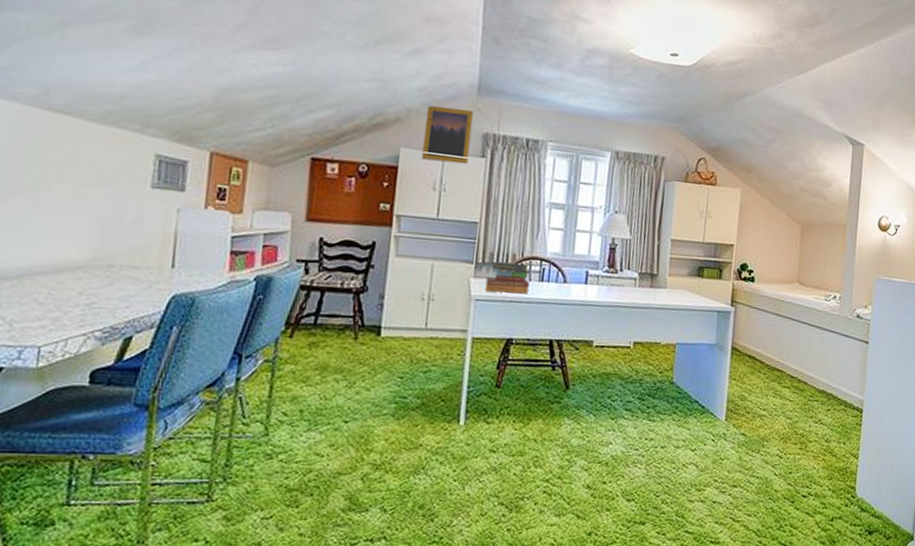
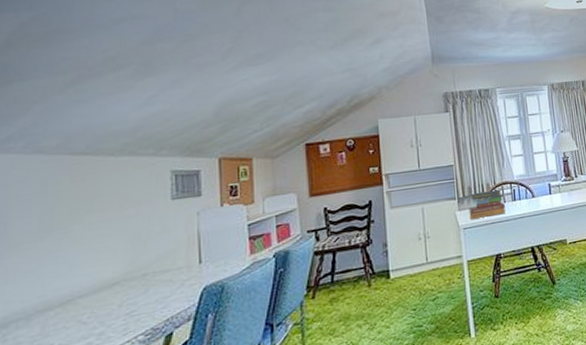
picture frame: present [421,105,474,165] -> none [394,77,435,125]

